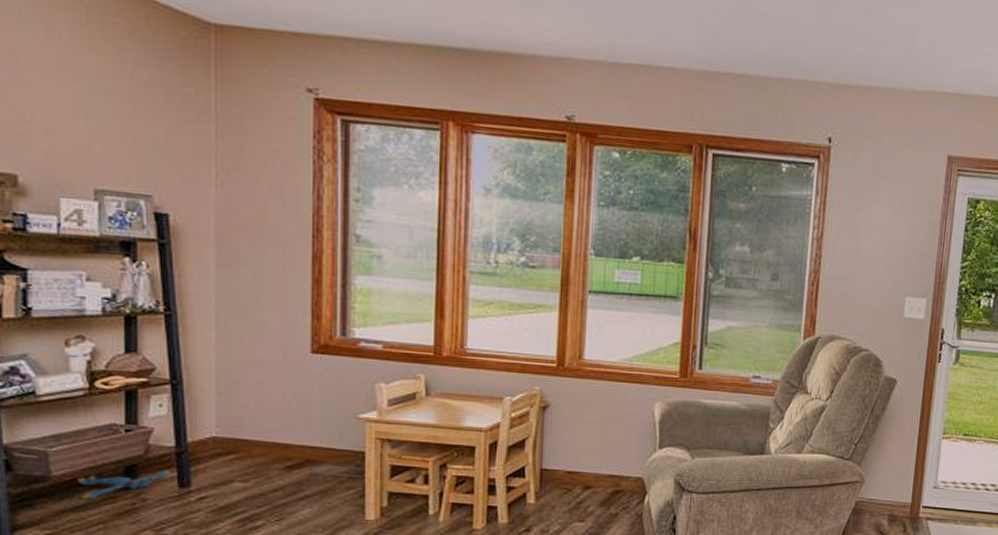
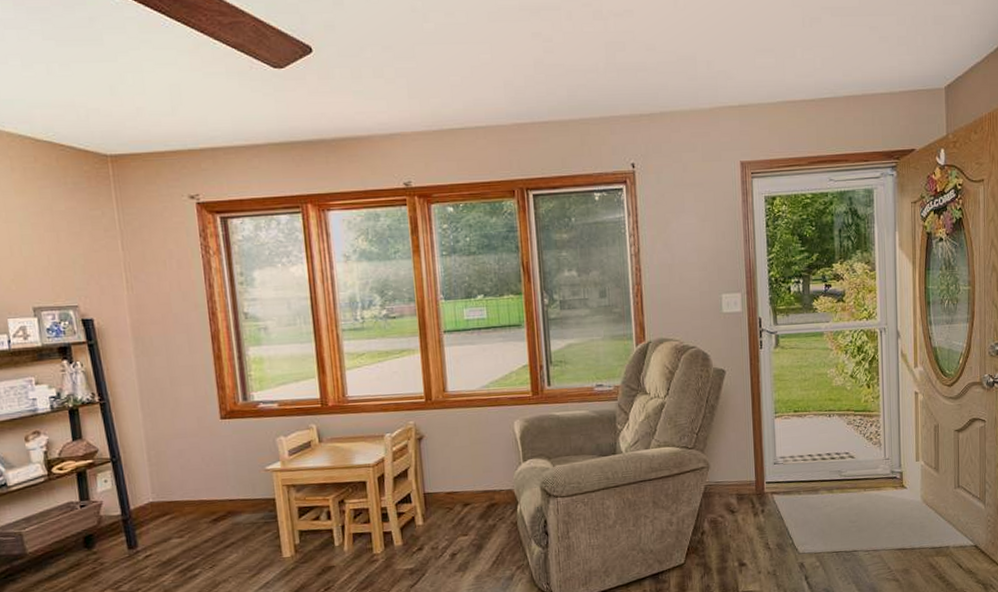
plush toy: present [76,470,171,500] -> none [47,535,121,570]

